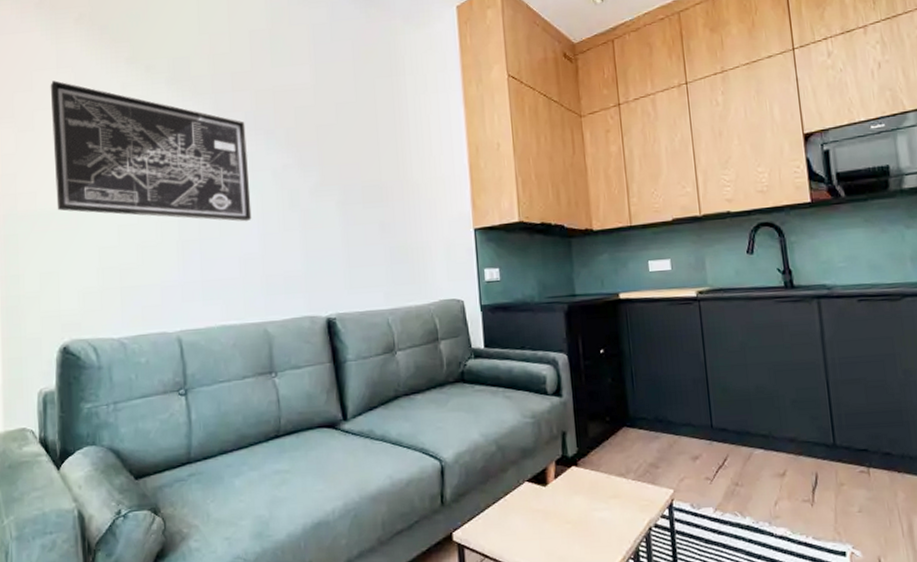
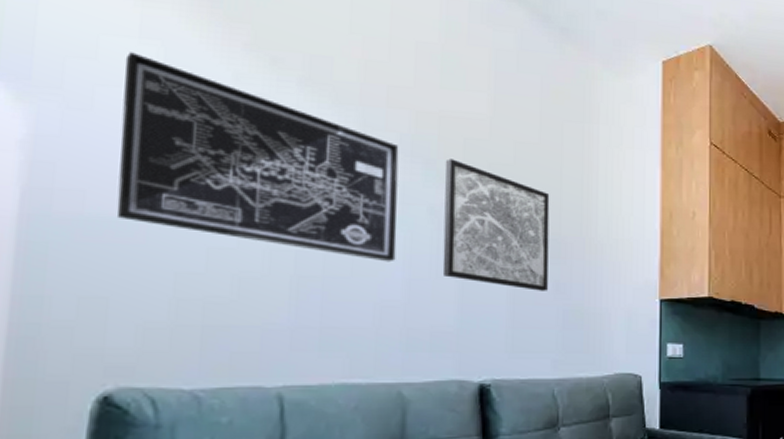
wall art: none [281,126,375,233] -> present [442,158,550,291]

